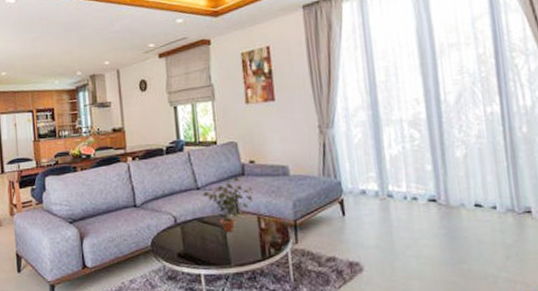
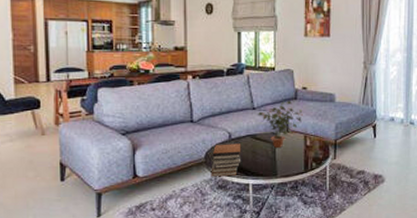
book stack: none [157,227,190,267] -> present [211,142,241,177]

